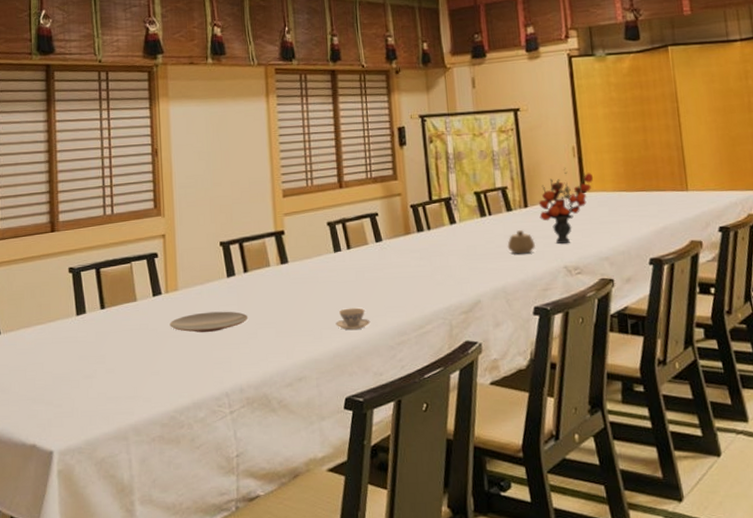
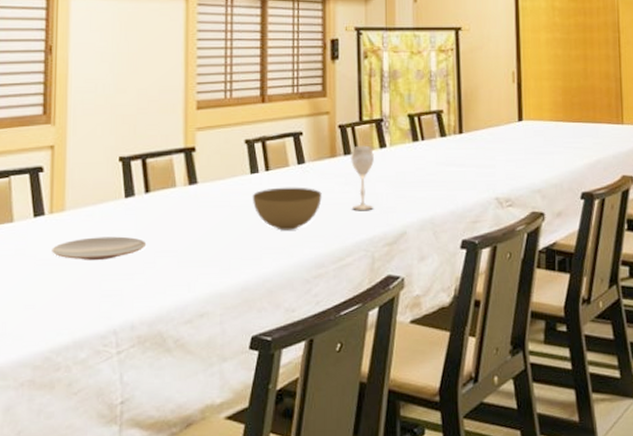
teacup: present [335,307,371,331] -> none [246,236,286,262]
soup bowl: none [337,262,400,302] -> present [252,187,322,230]
wineglass: none [423,222,448,282] -> present [350,145,374,210]
teapot: present [507,230,536,254] -> none [438,158,468,183]
bouquet: present [538,167,594,244] -> none [473,92,532,173]

